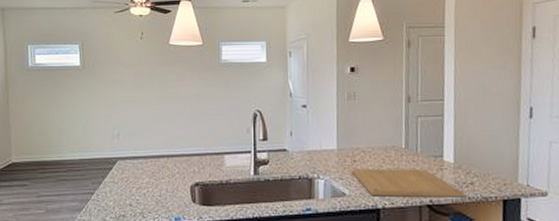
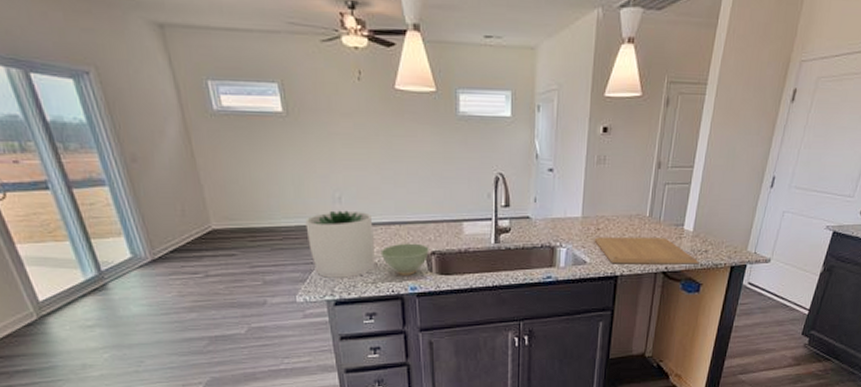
planter: none [87,145,145,208] -> present [305,210,375,278]
bowl: none [149,174,193,206] -> present [380,243,429,275]

